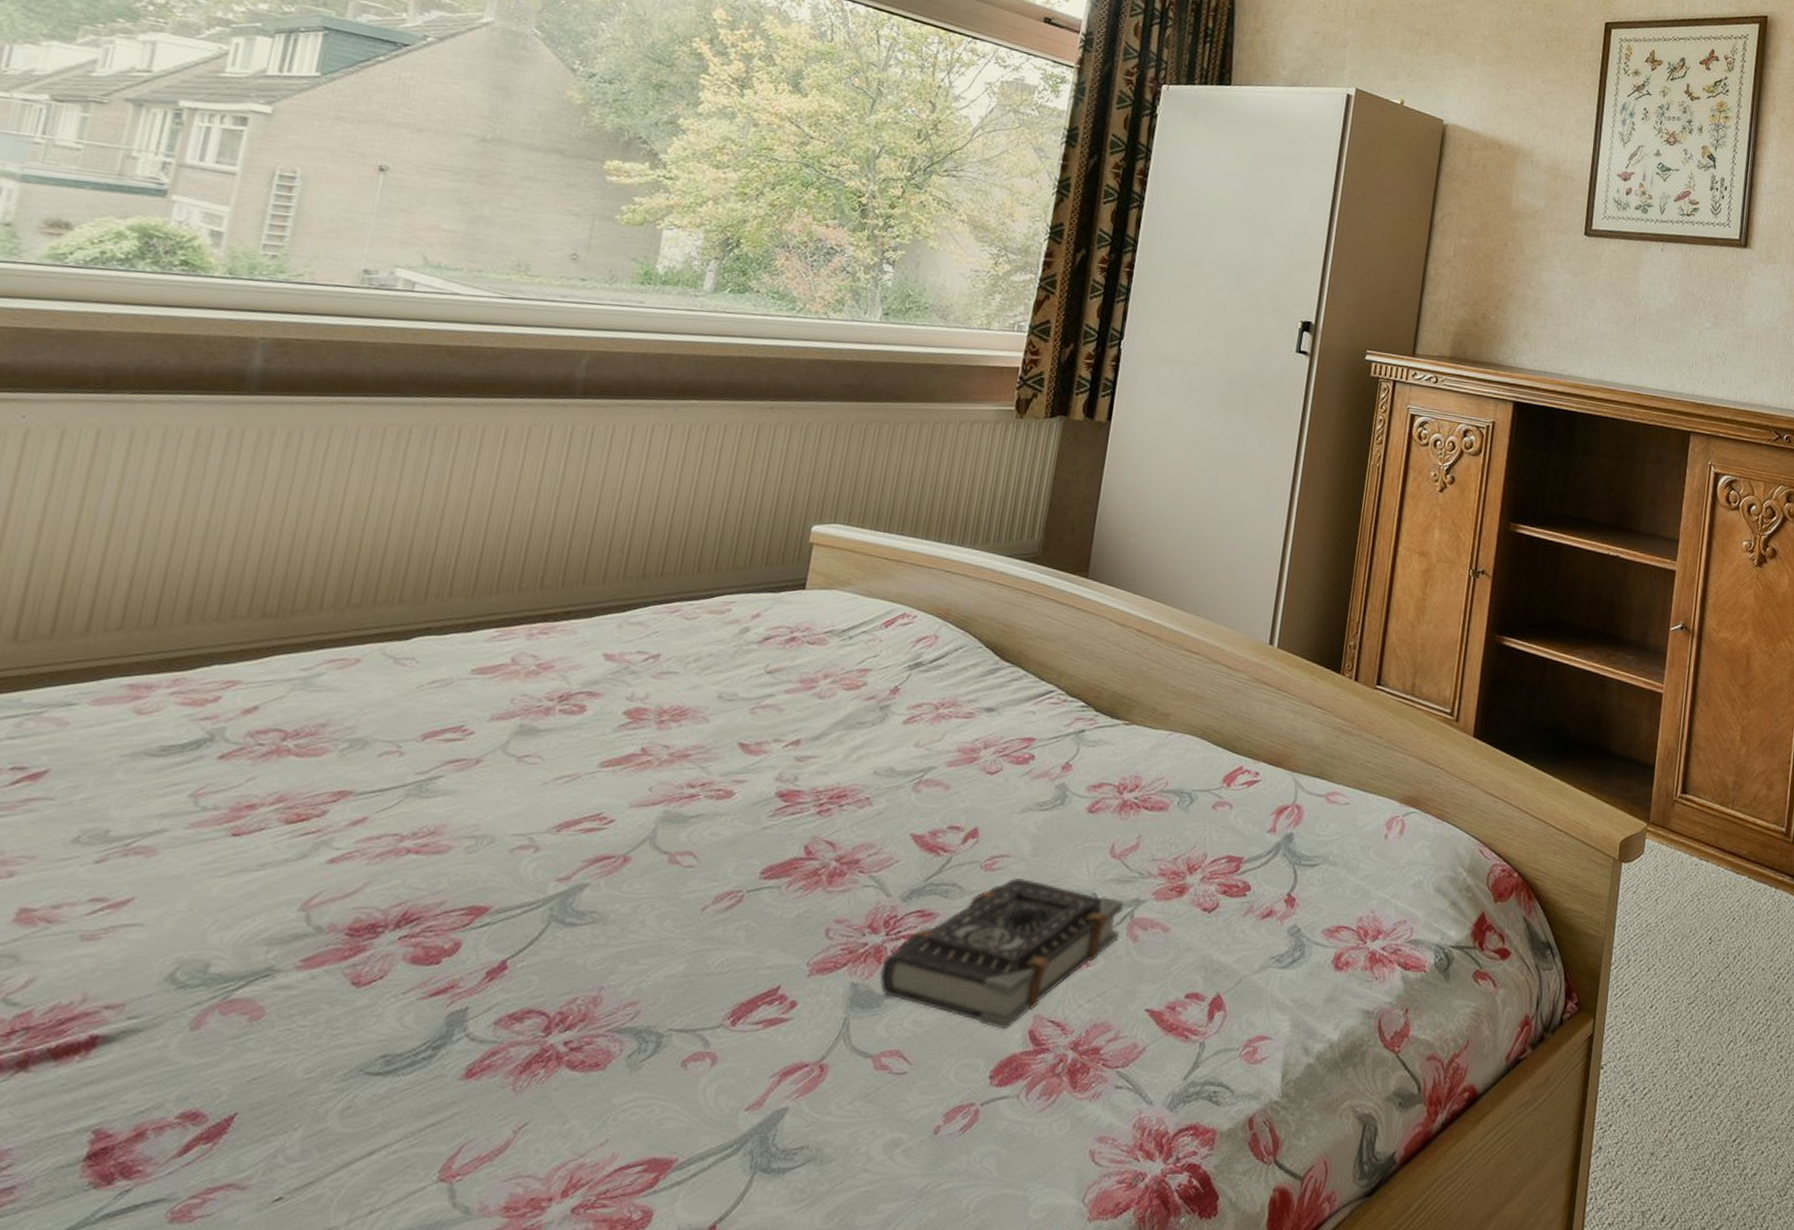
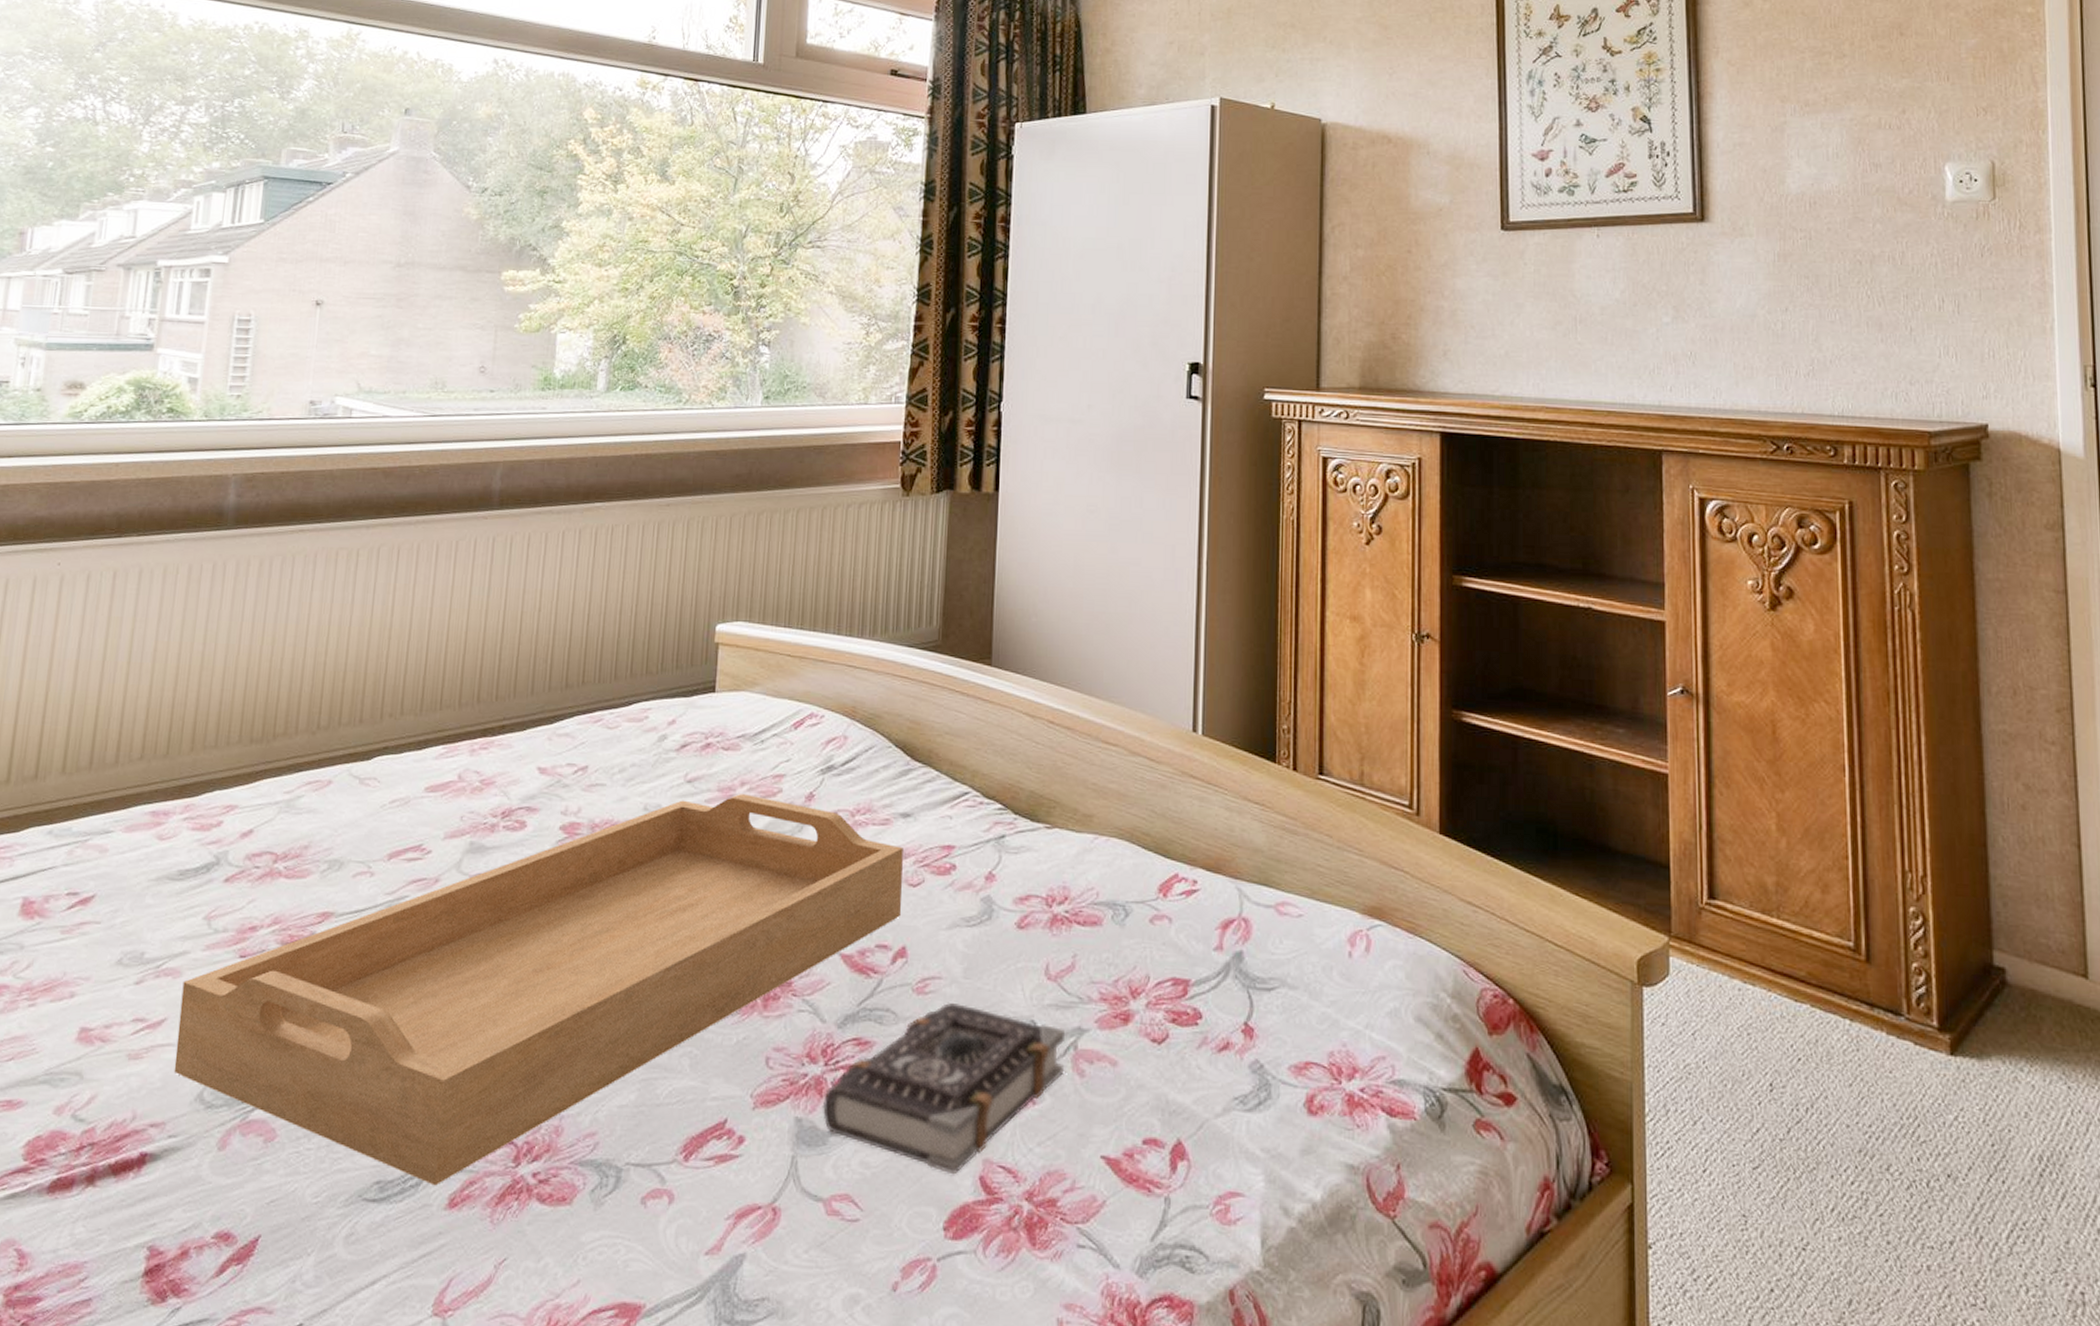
serving tray: none [139,686,985,1057] -> present [174,794,903,1186]

